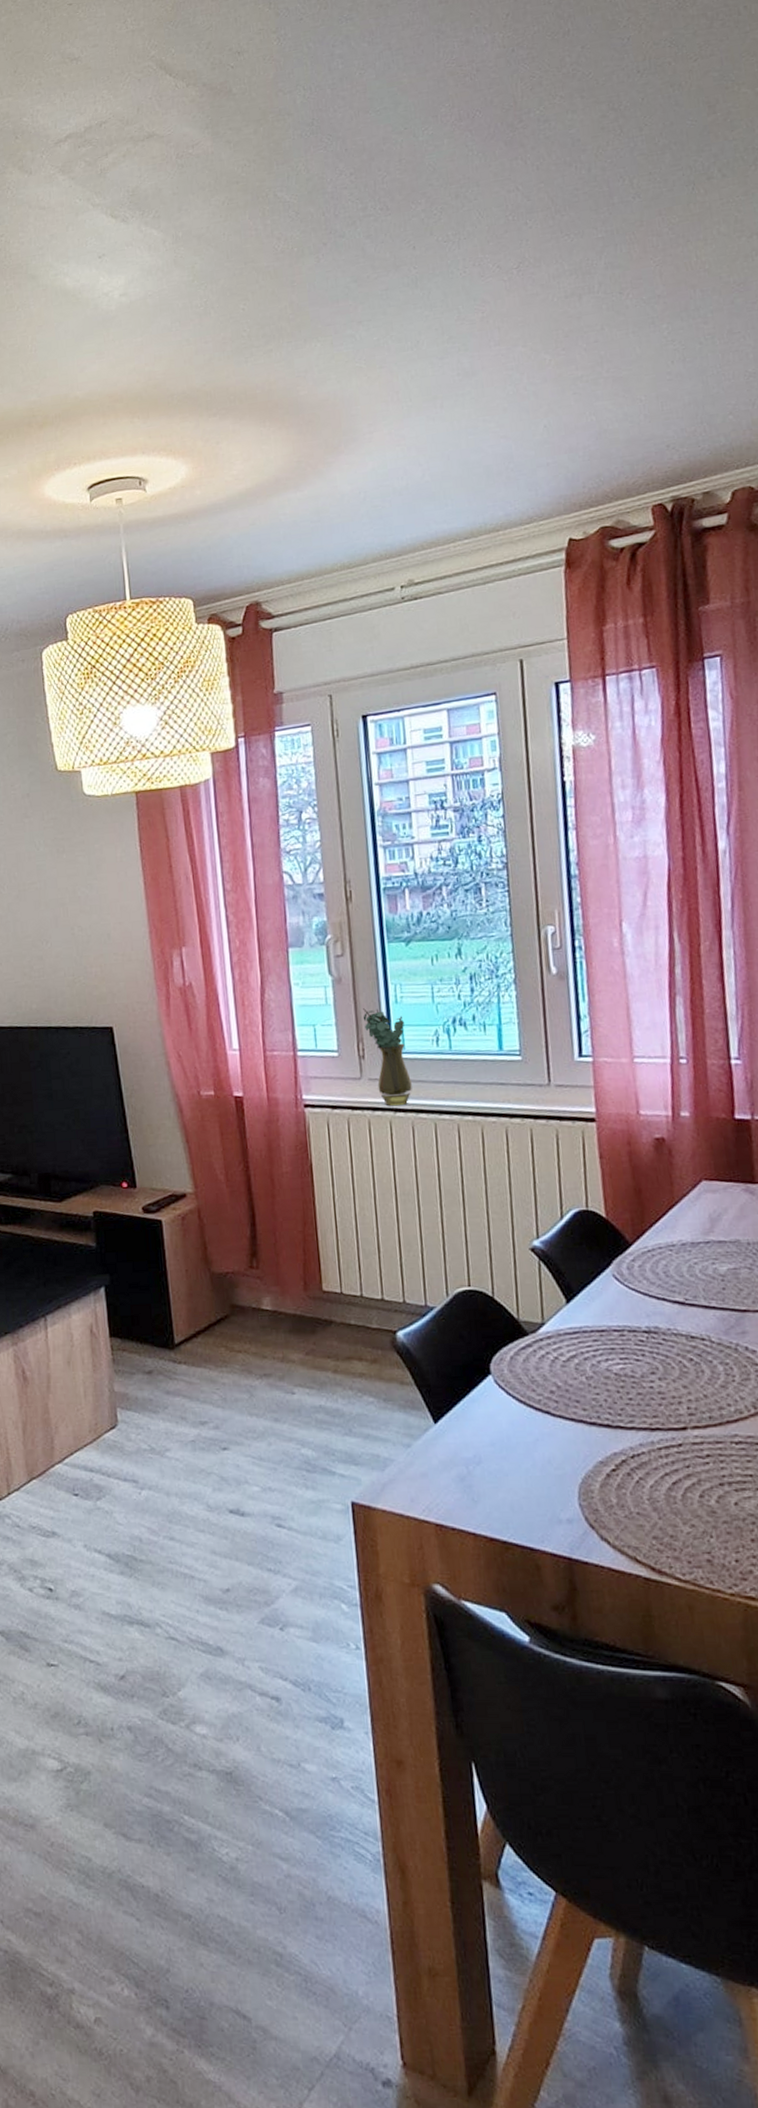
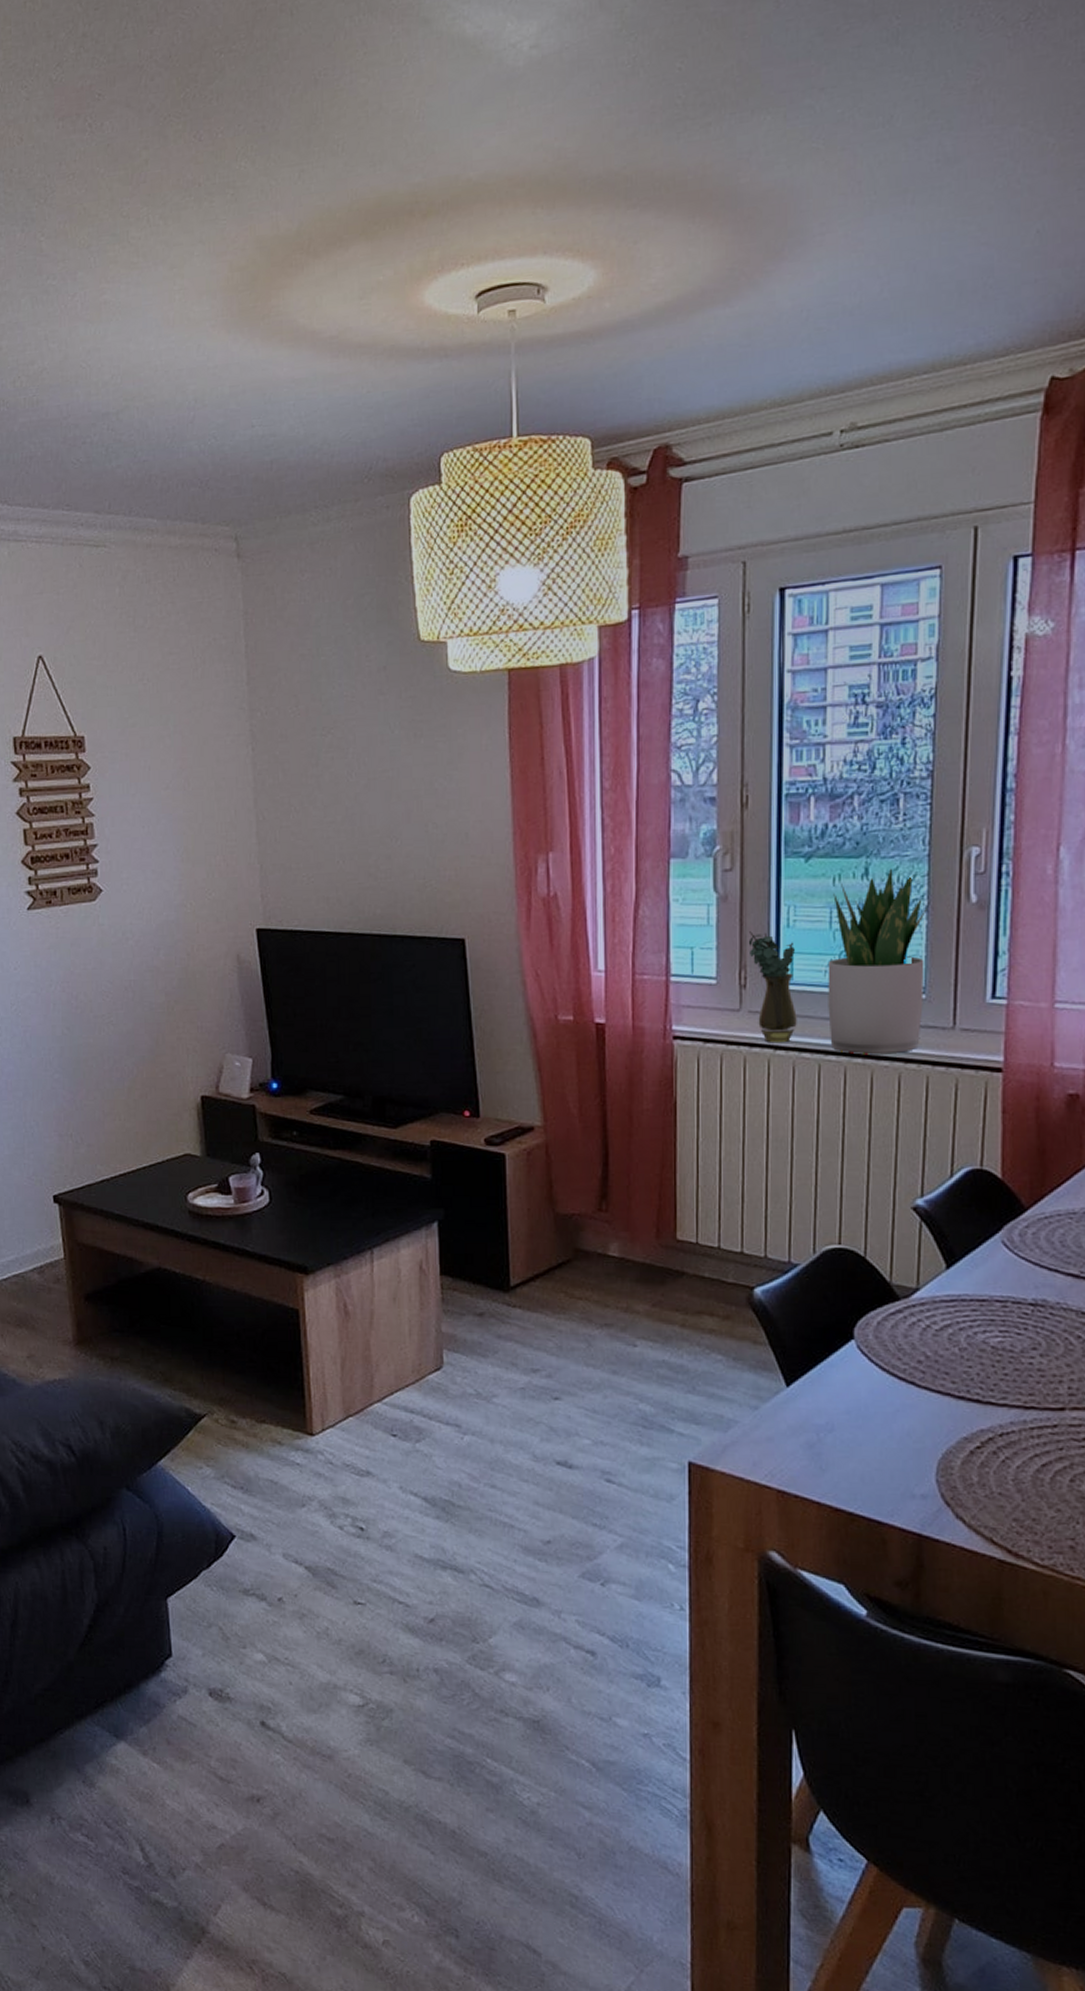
planter: none [433,947,521,1112] -> present [828,868,927,1054]

